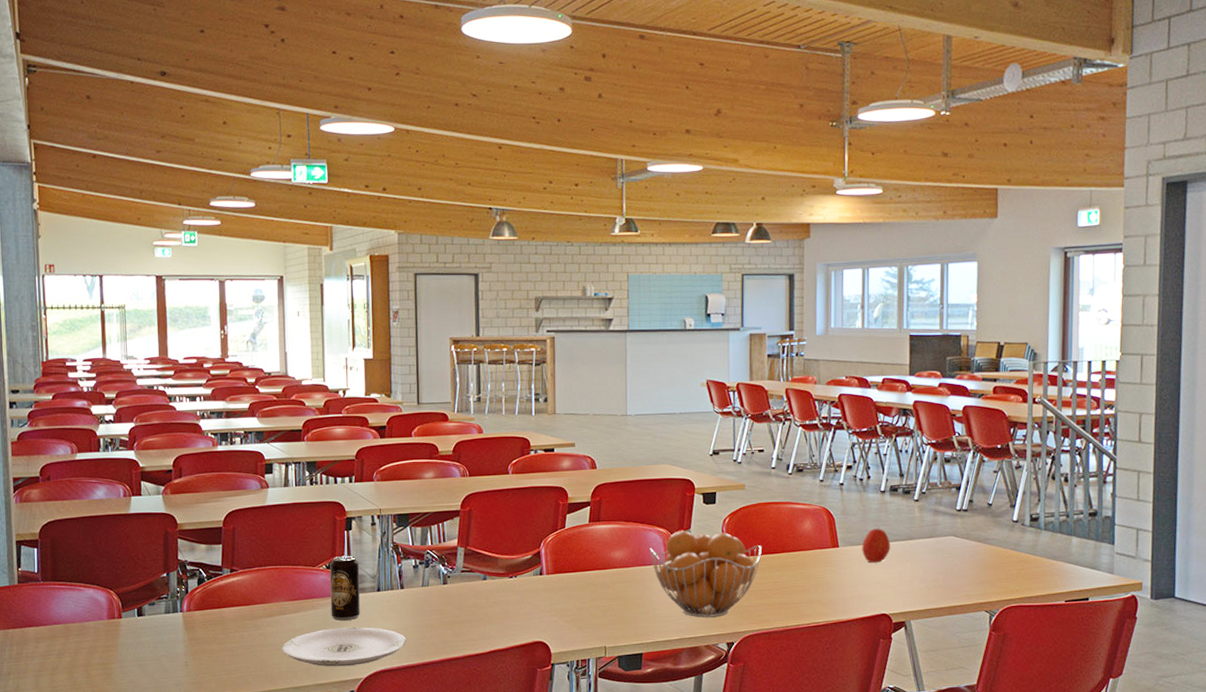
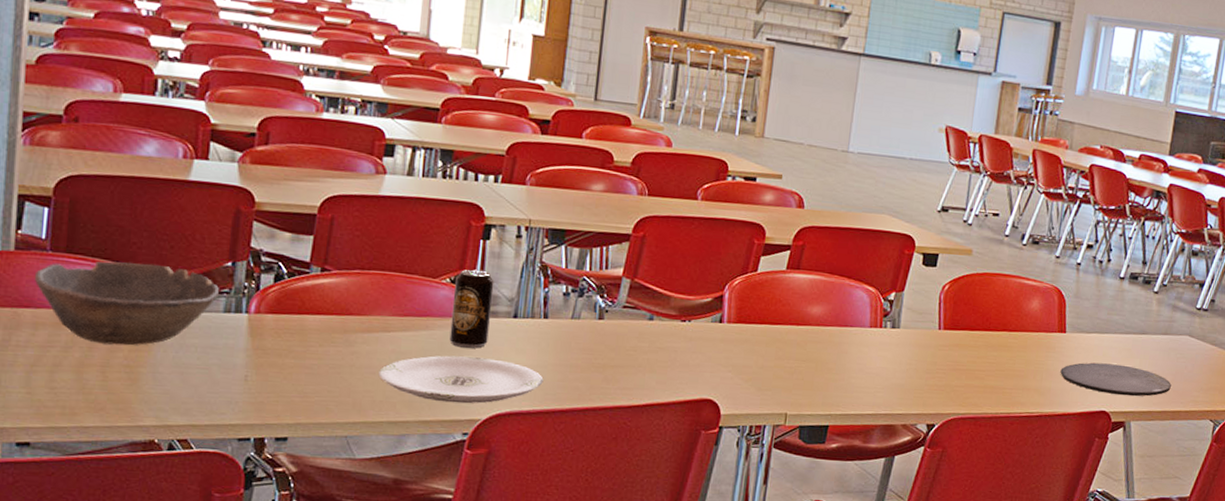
bowl: none [33,582,160,649] -> present [34,261,219,346]
fruit basket: present [649,530,762,618] -> none [853,292,981,395]
plate: none [839,570,944,598] -> present [1060,362,1172,397]
apple: present [862,527,890,563] -> none [1090,316,1122,355]

